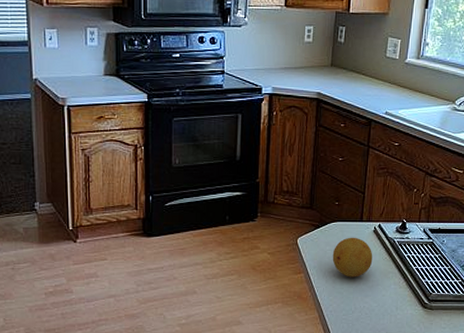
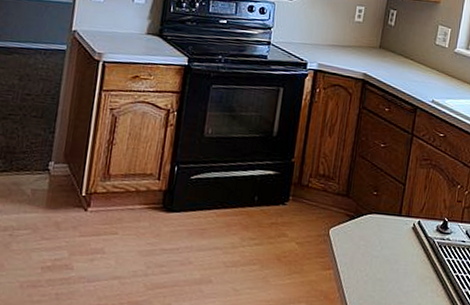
fruit: present [332,237,373,277] -> none [365,232,410,280]

